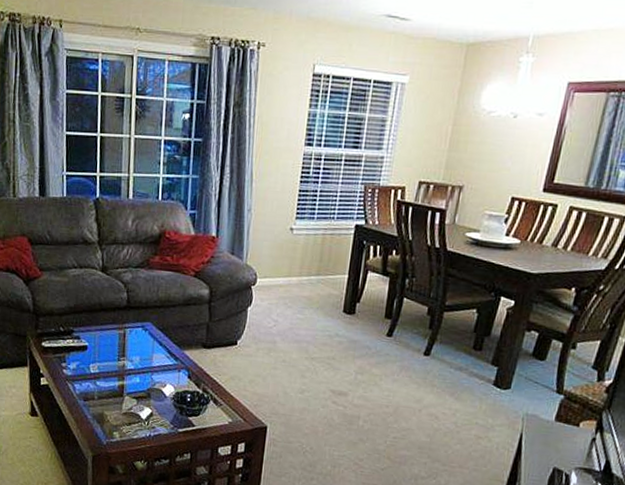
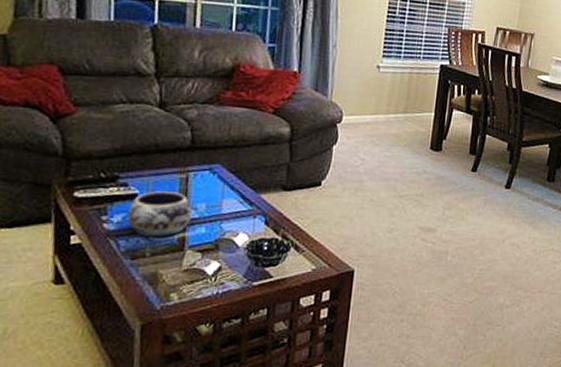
decorative bowl: none [80,344,128,384] -> present [127,191,192,237]

